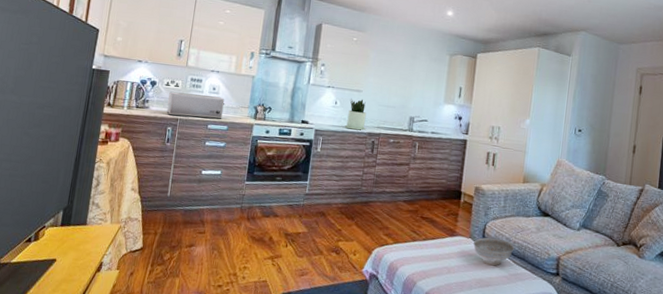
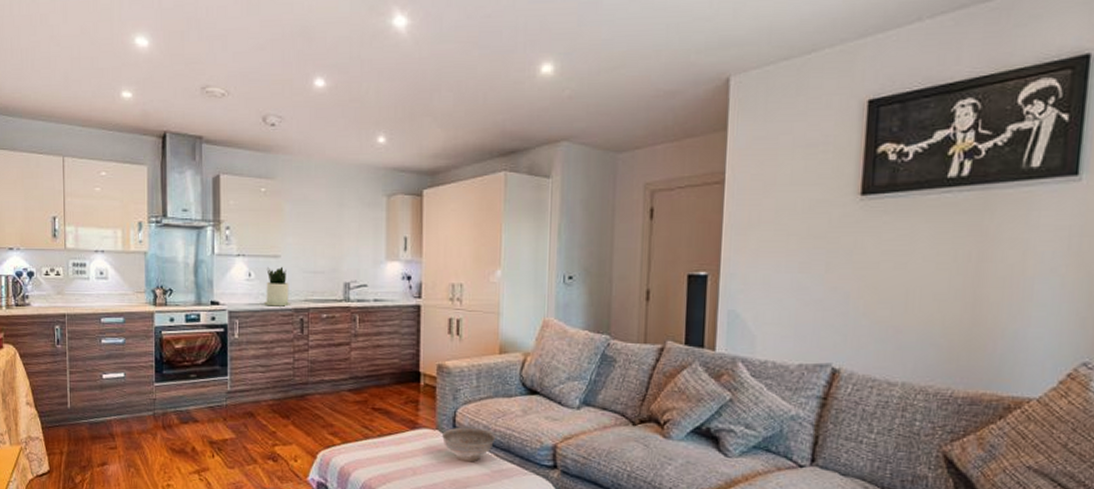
toaster: present [166,91,225,120] -> none [50,281,116,313]

